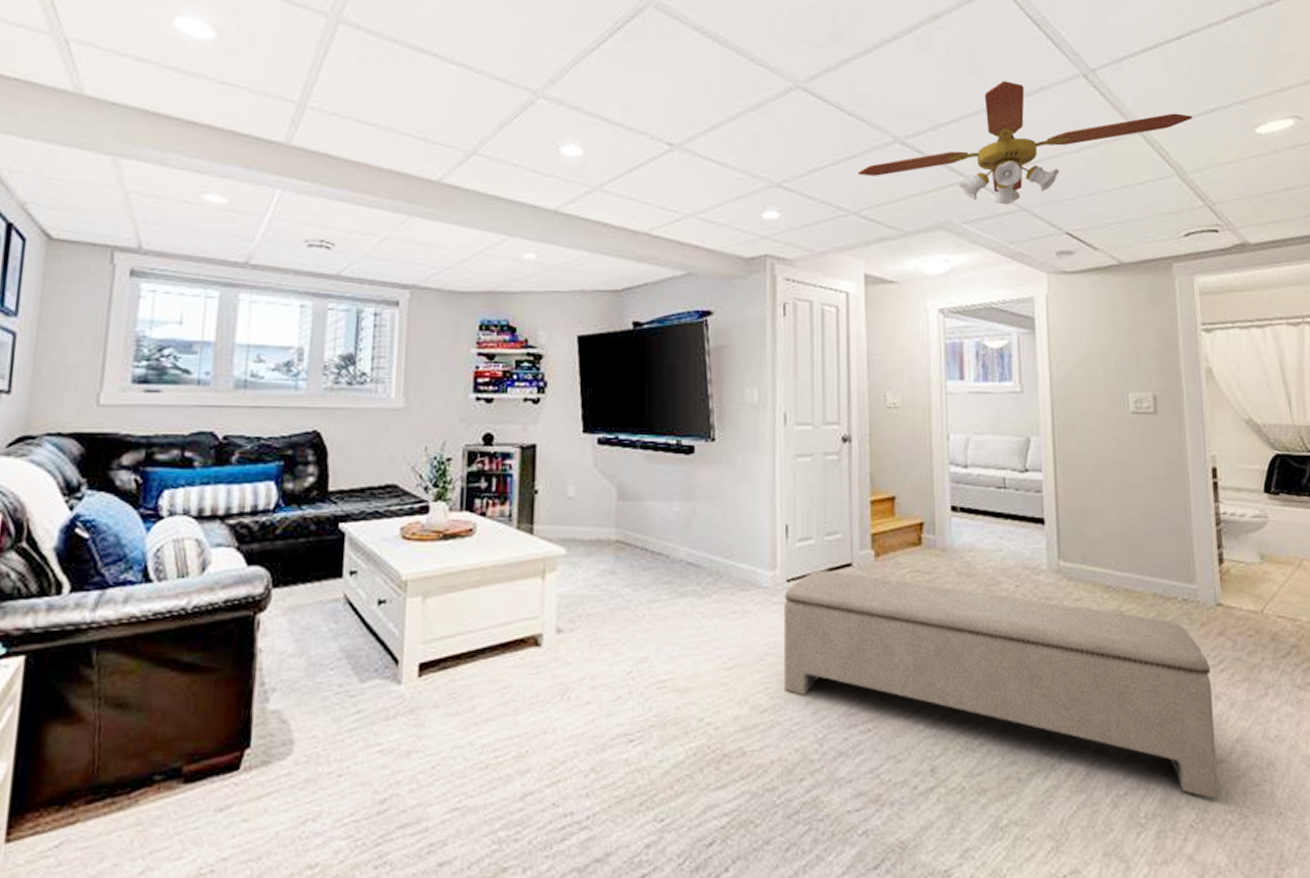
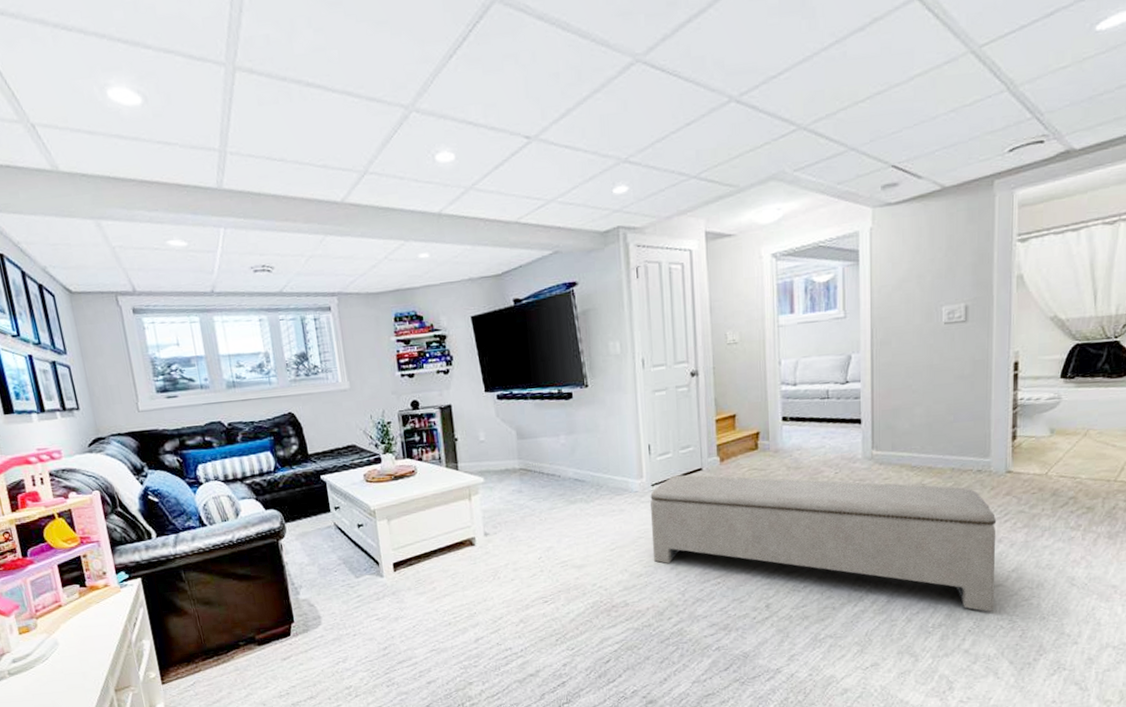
ceiling fan: present [857,81,1193,205] -> none [696,18,1030,148]

